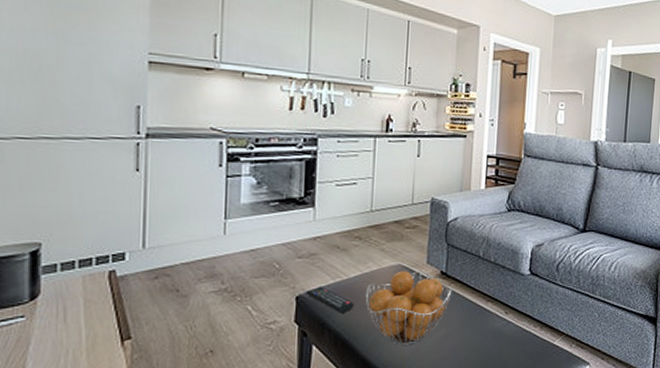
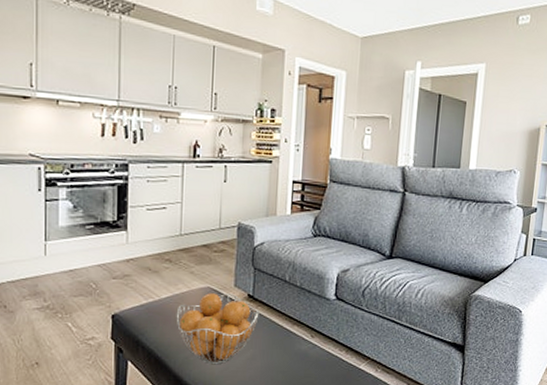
remote control: present [306,286,354,313] -> none [121,305,165,332]

